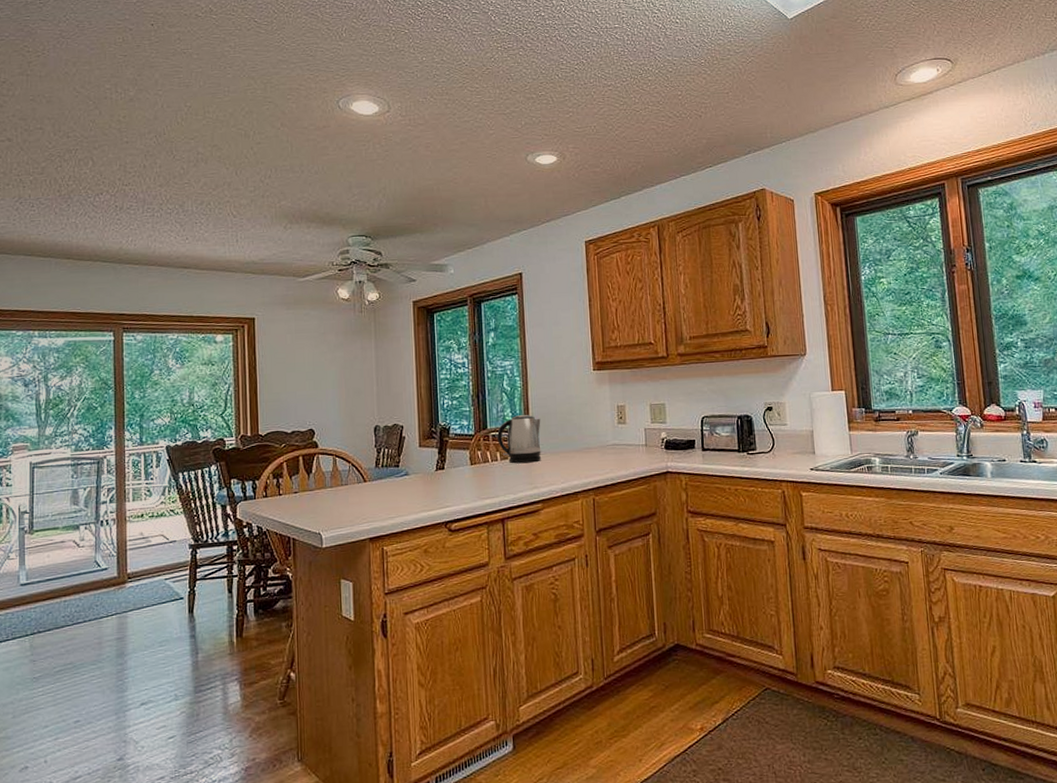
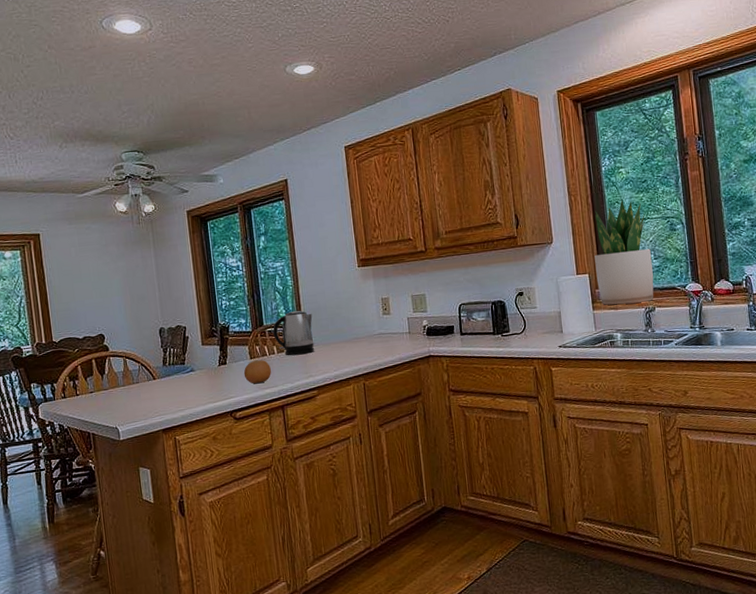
fruit: none [462,466,493,493] -> present [243,360,271,384]
planter: none [851,312,917,427] -> present [594,200,654,306]

